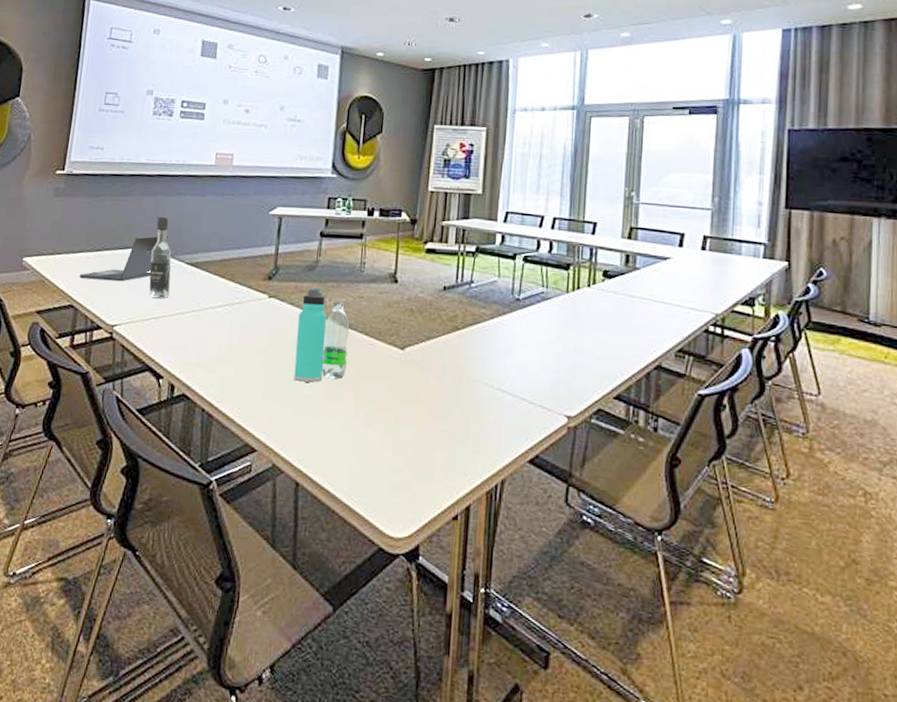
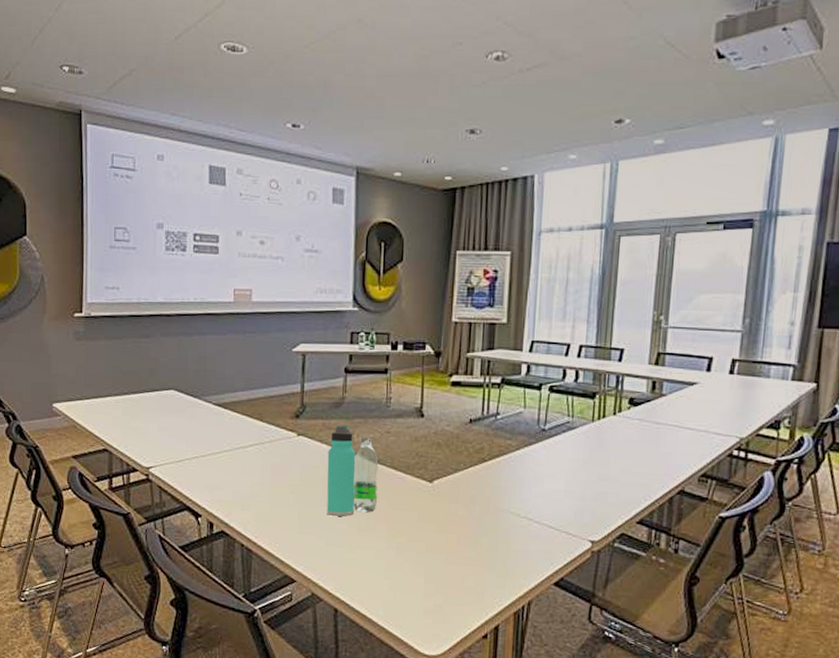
laptop: present [79,235,168,282] -> none [110,377,193,425]
bottle: present [149,216,172,299] -> none [177,357,200,440]

